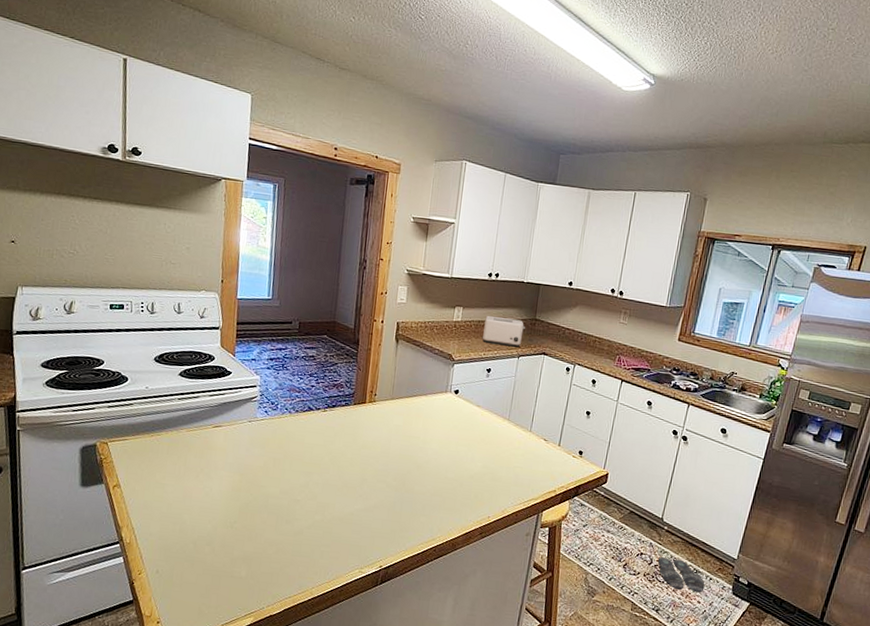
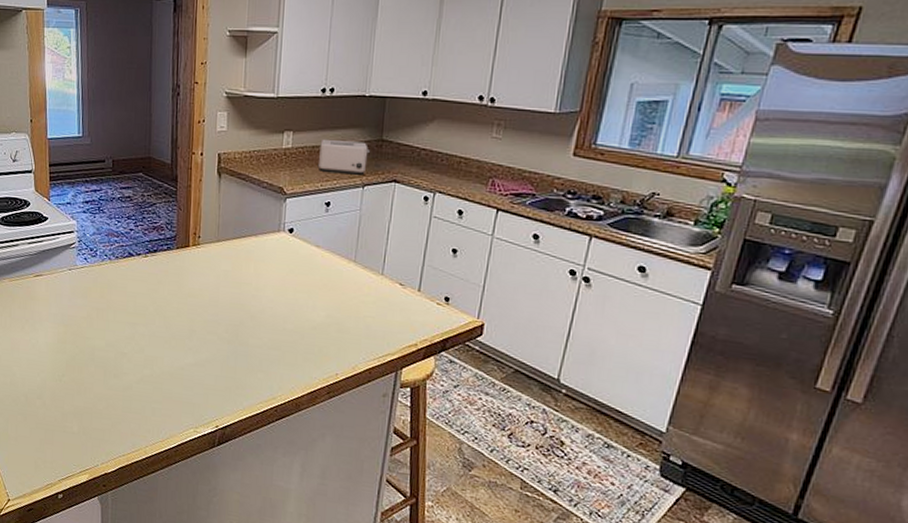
slippers: present [658,557,705,593] -> none [555,426,621,473]

